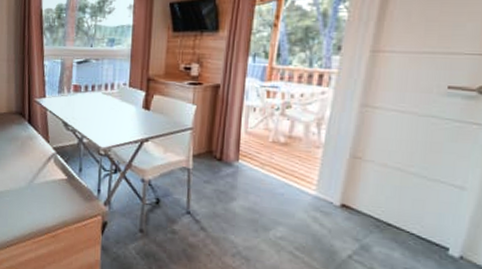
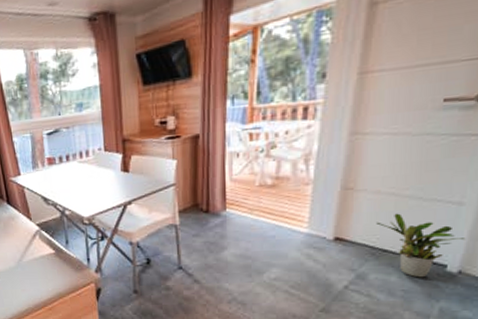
potted plant: none [382,188,467,258] -> present [376,213,466,278]

